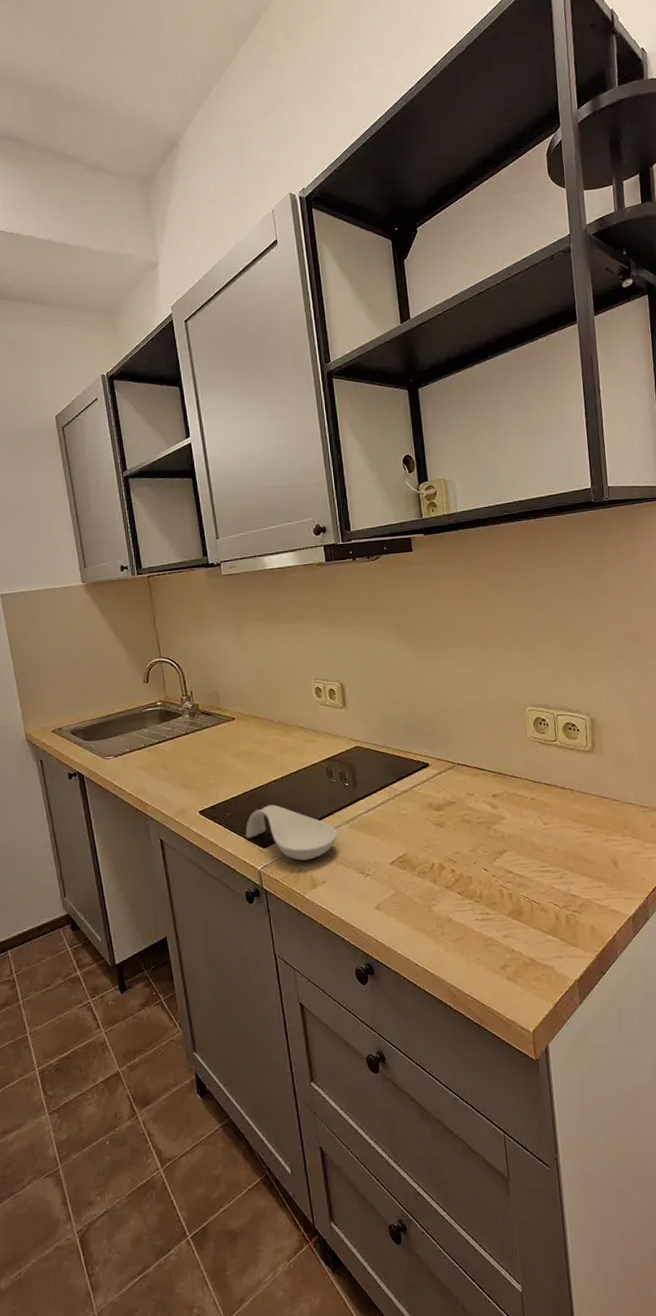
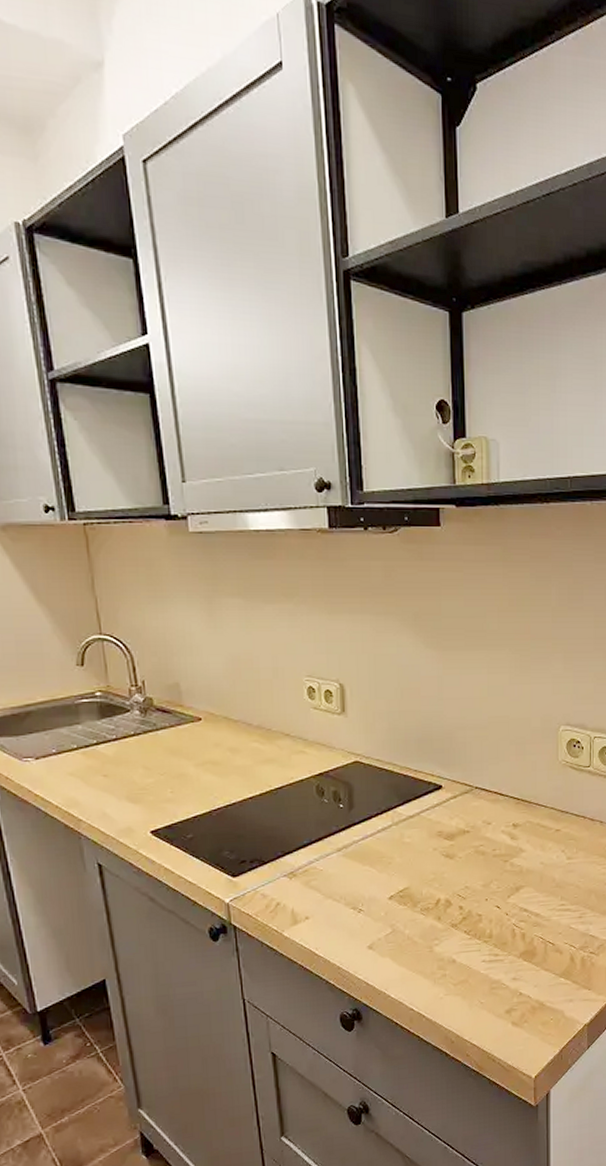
spoon rest: present [245,804,338,861] -> none [211,826,327,893]

